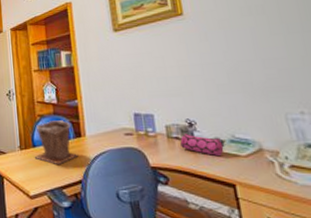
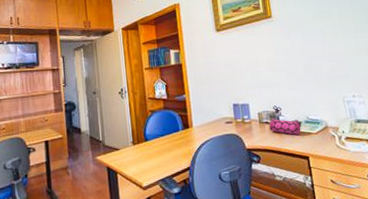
plant pot: present [34,120,79,165] -> none [146,114,187,156]

